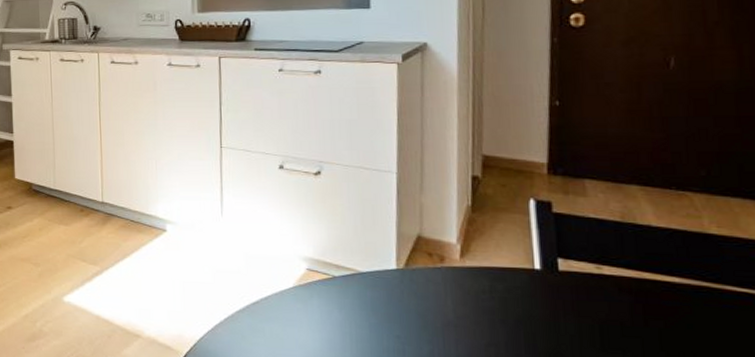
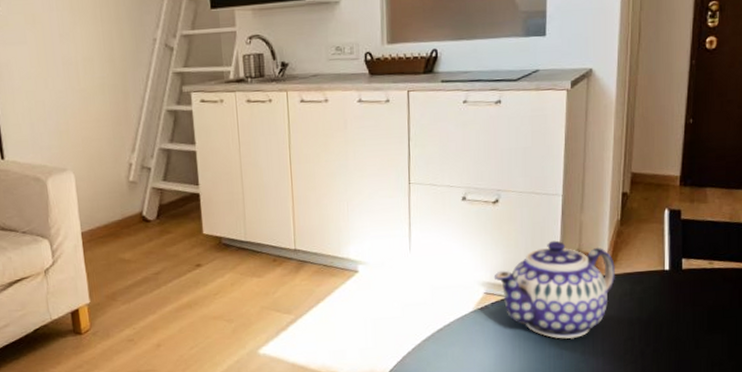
teapot: none [317,221,470,335] -> present [494,240,616,339]

